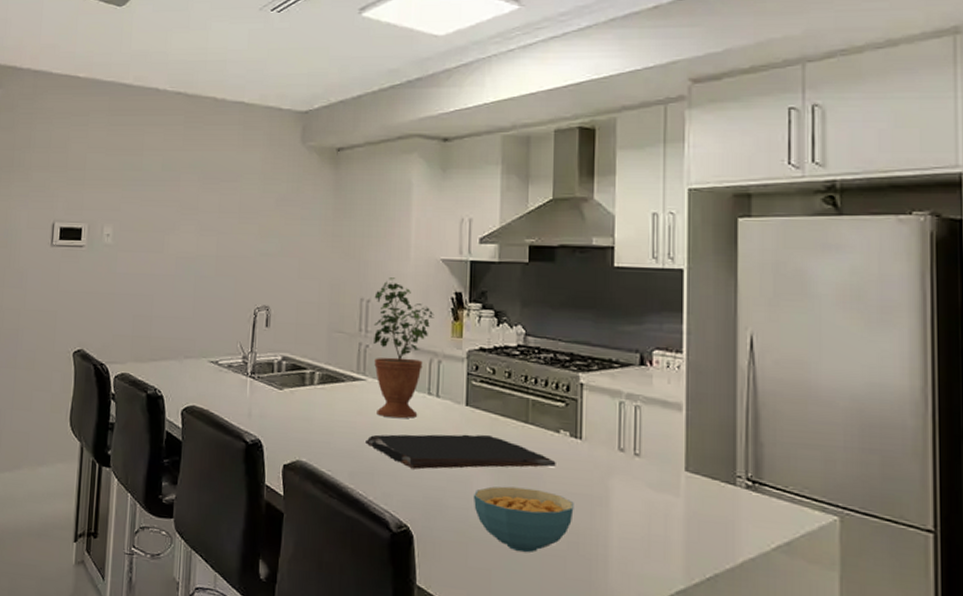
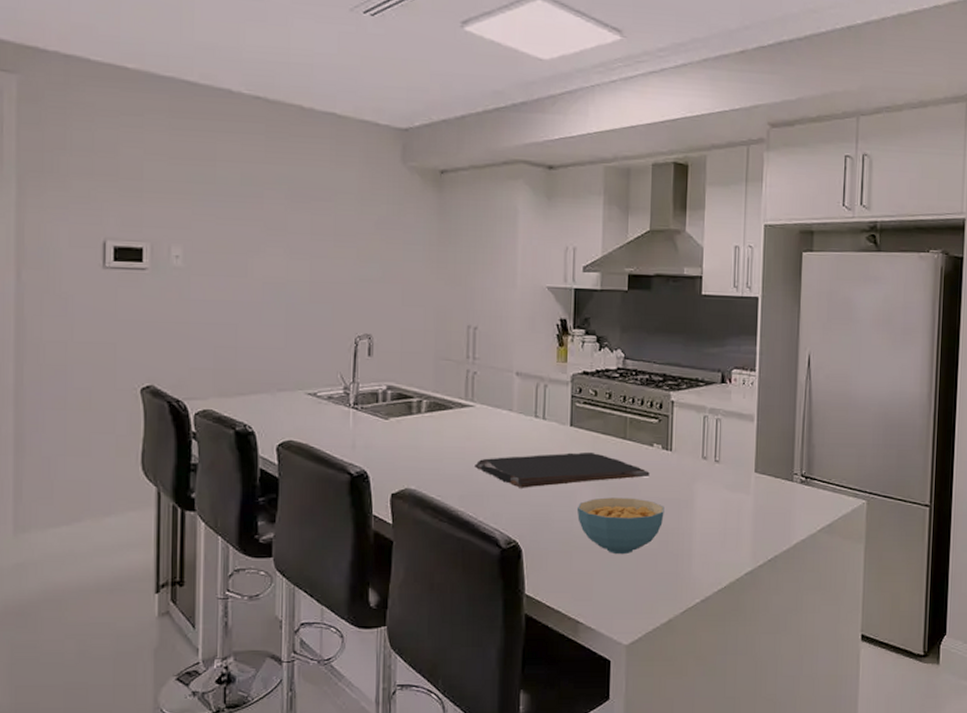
potted plant: present [373,277,434,419] -> none [481,304,541,442]

